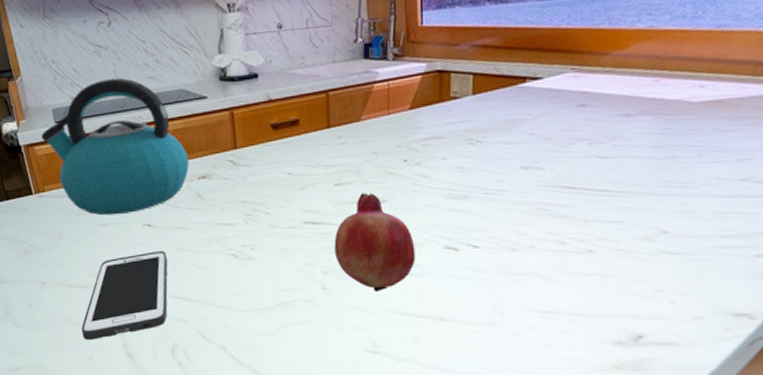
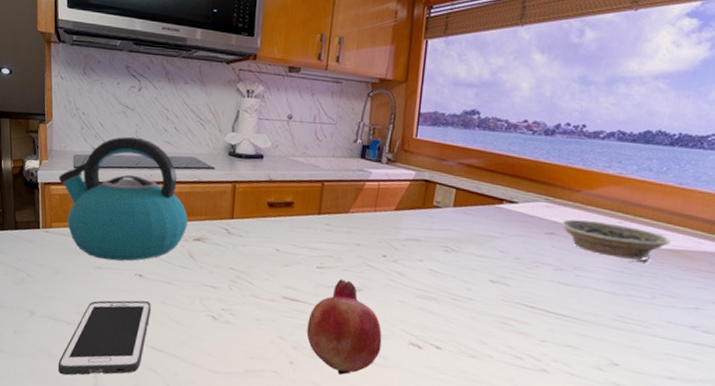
bowl: none [592,83,714,123] -> present [561,219,672,263]

